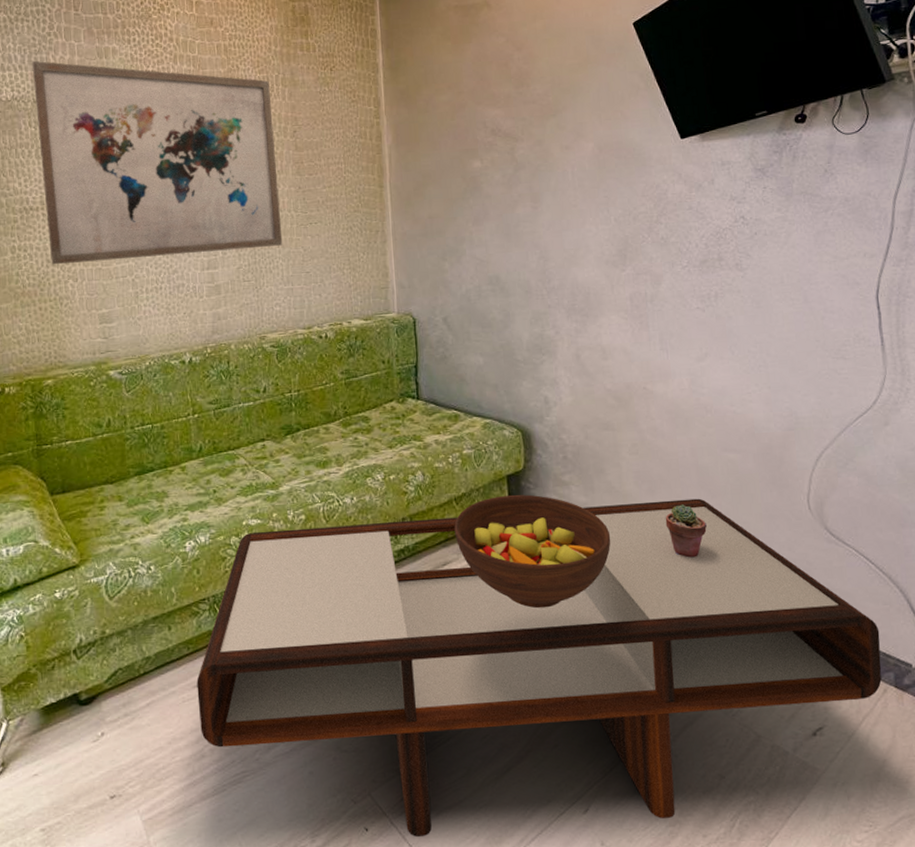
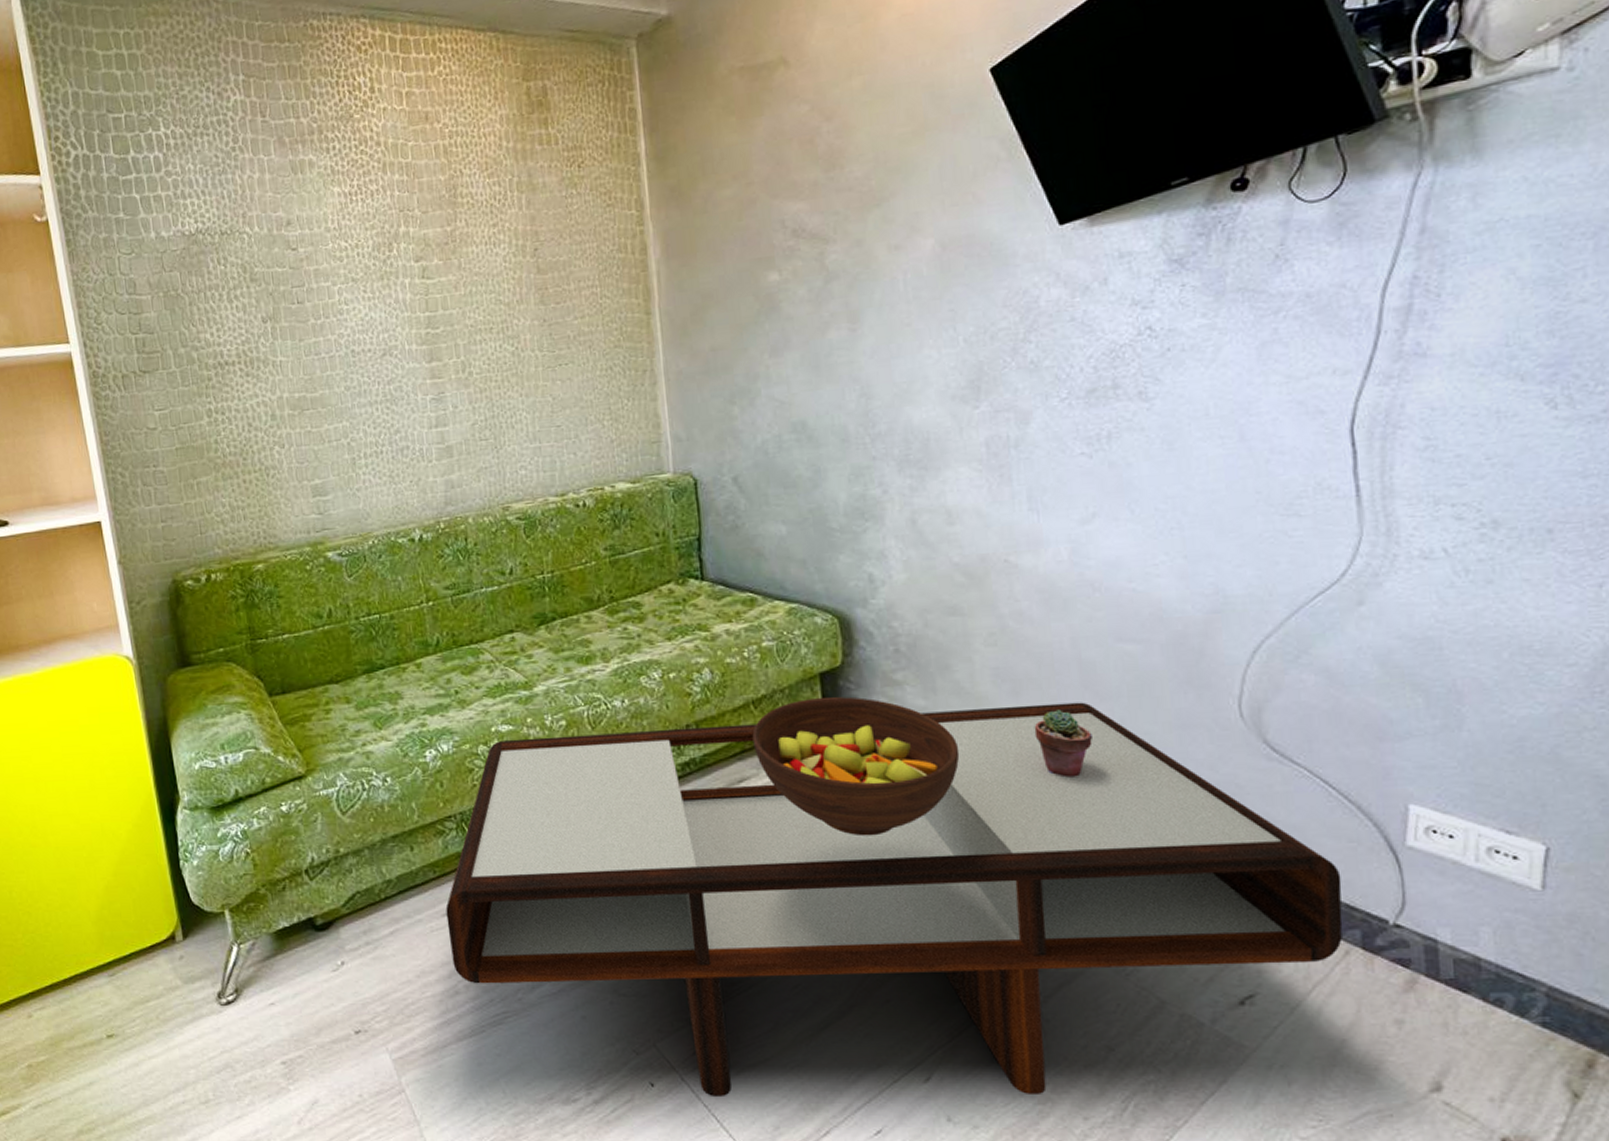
wall art: present [31,60,283,265] -> none [216,183,527,430]

